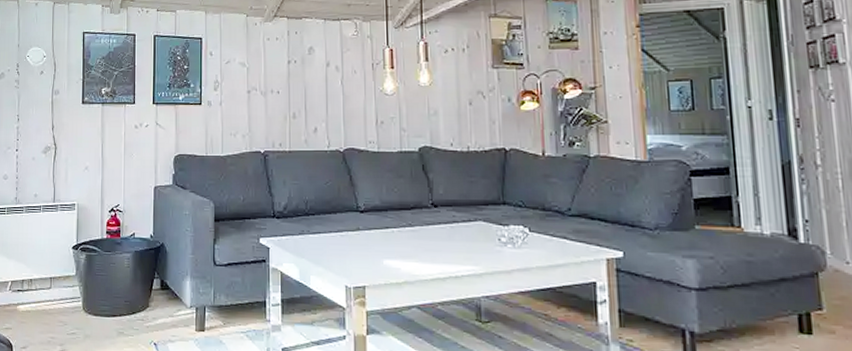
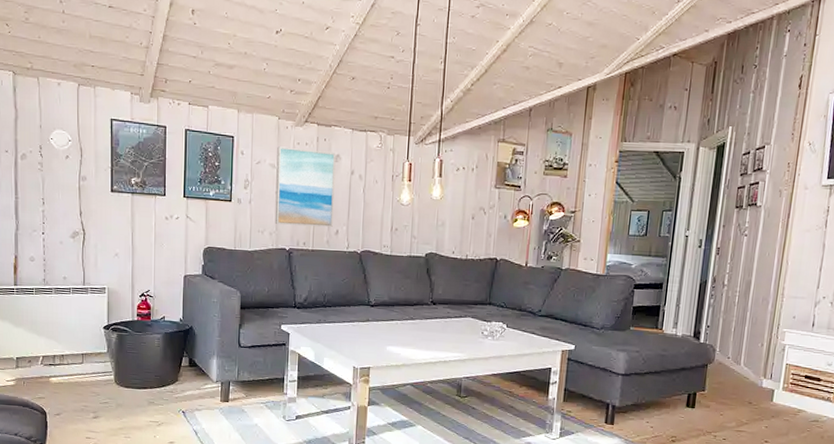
wall art: none [247,43,310,125] -> present [274,146,336,227]

